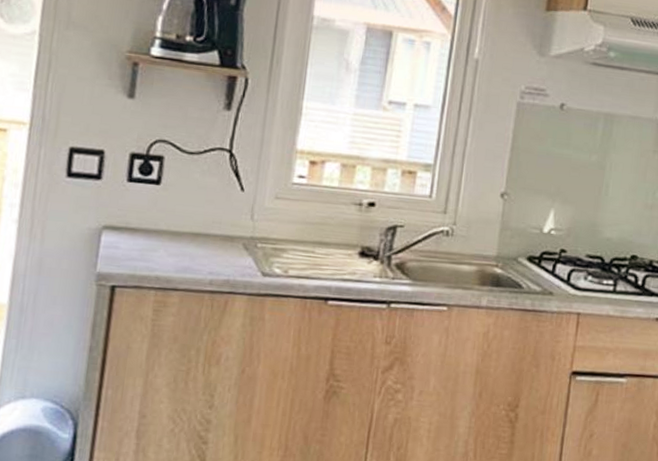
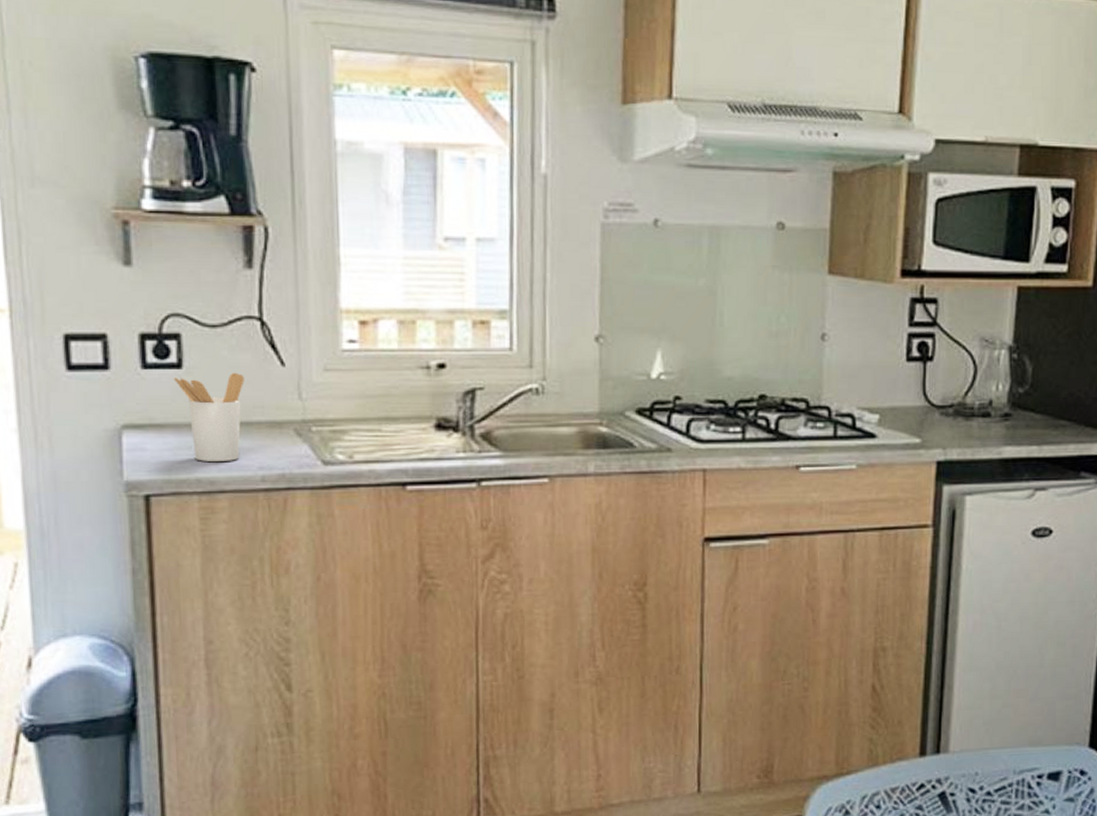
utensil holder: none [151,192,209,265] -> present [173,372,245,461]

